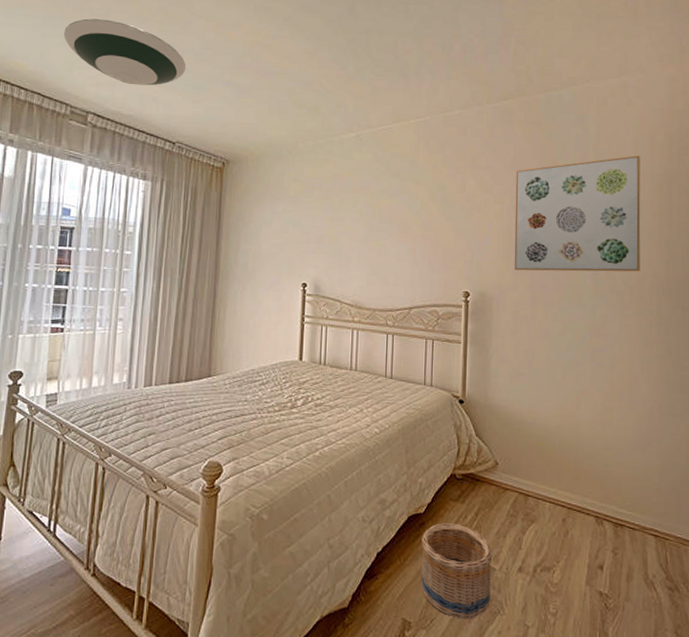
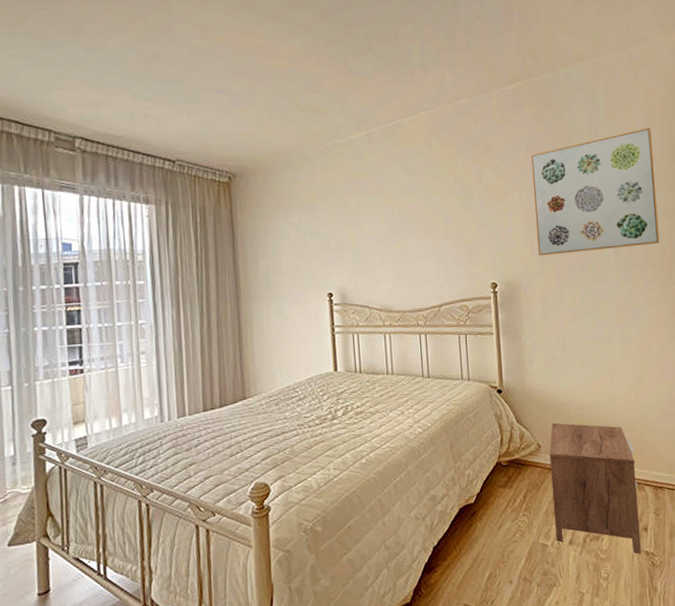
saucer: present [64,18,186,86] -> none [34,33,176,103]
basket: present [421,523,493,620] -> none [474,508,546,597]
nightstand: none [504,441,597,593] -> present [549,423,641,554]

